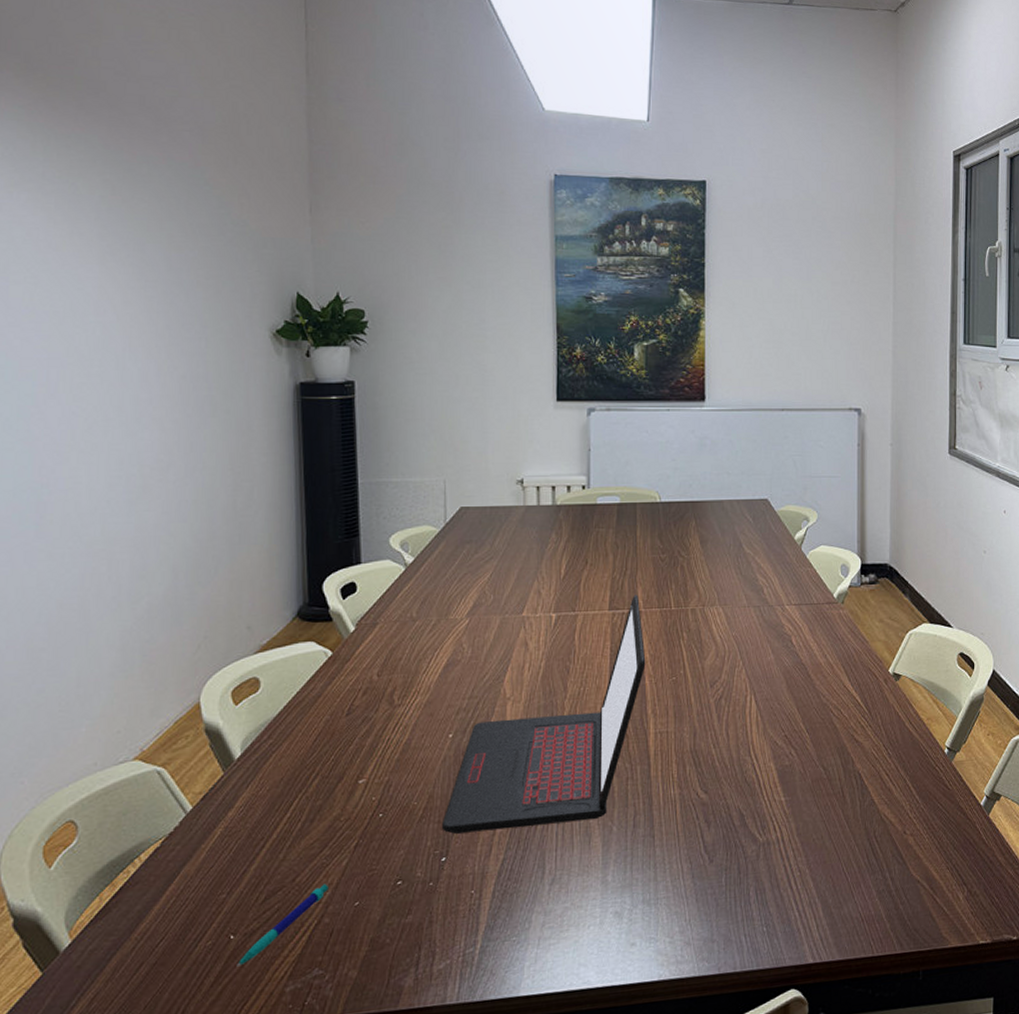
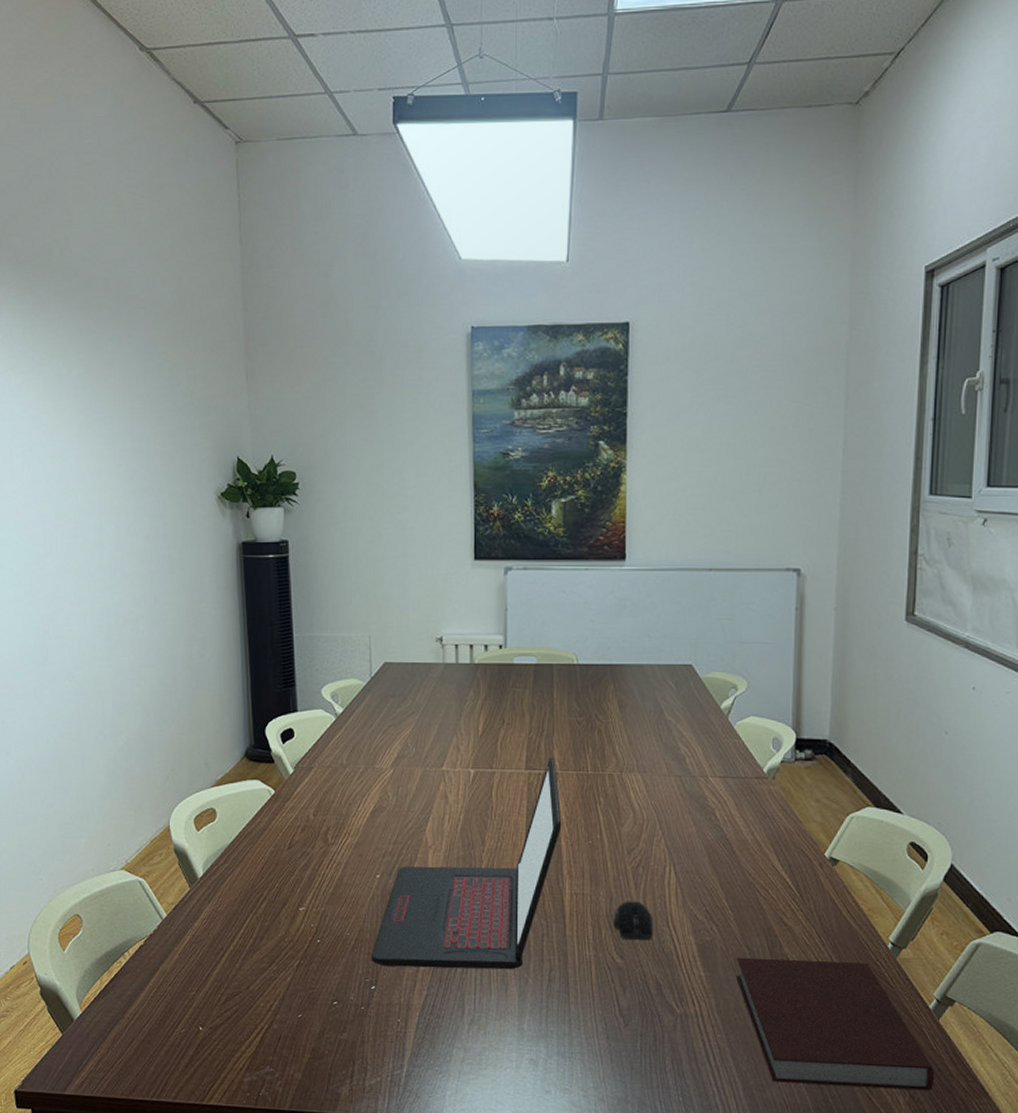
pen: present [236,884,328,967] -> none [205,994,276,1054]
computer mouse: none [697,733,736,775] -> present [613,901,654,941]
notebook: none [814,768,988,897] -> present [736,957,935,1091]

